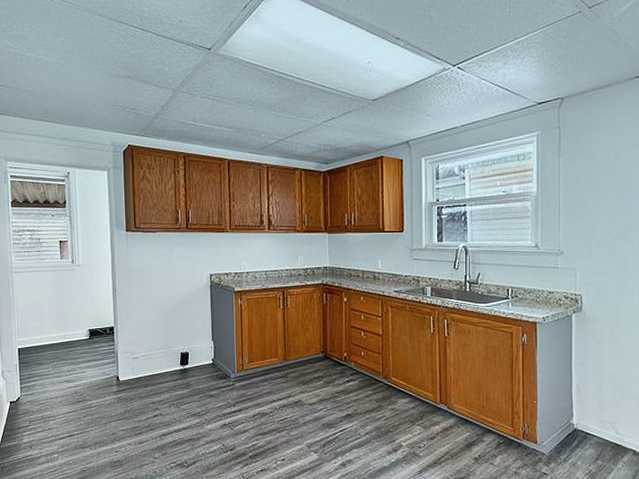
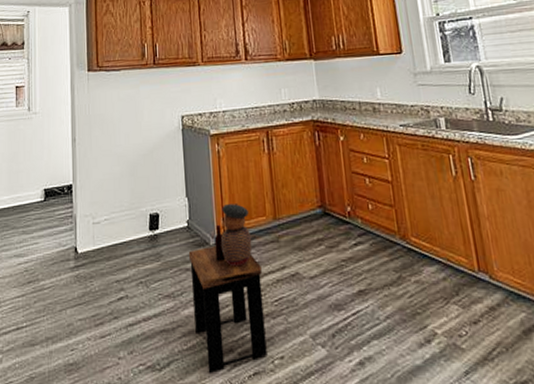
side table: none [212,362,272,470] -> present [188,224,267,375]
figurine: none [239,346,265,395] -> present [220,202,252,267]

